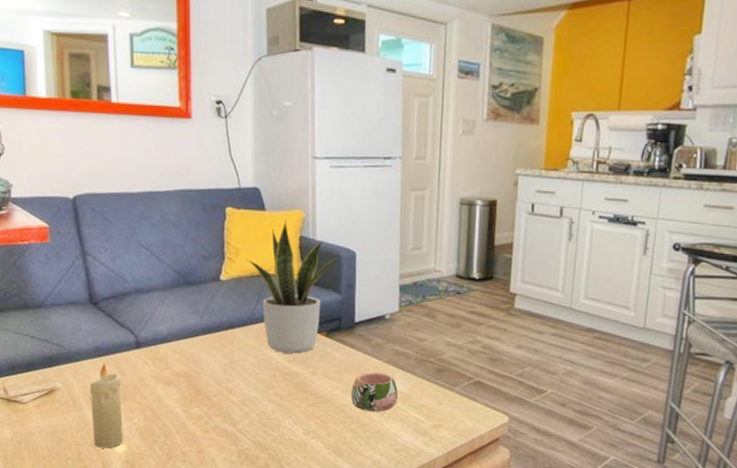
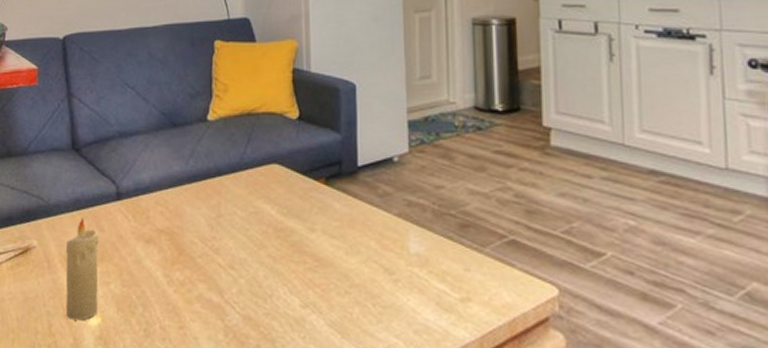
potted plant: present [247,219,340,354] -> none [236,51,338,205]
mug: present [351,372,398,412] -> none [357,228,414,280]

